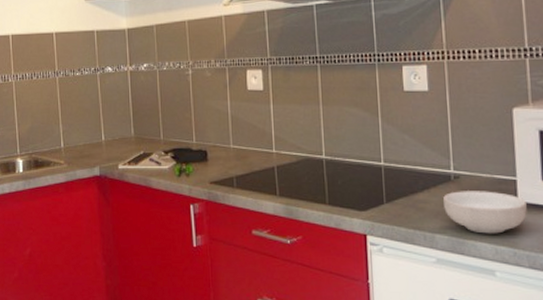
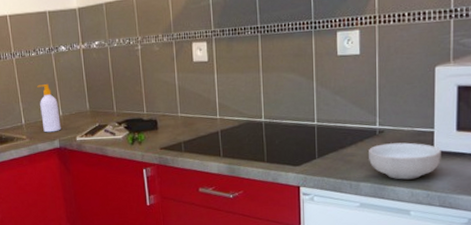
soap bottle: none [80,105,103,158] -> present [37,83,61,133]

